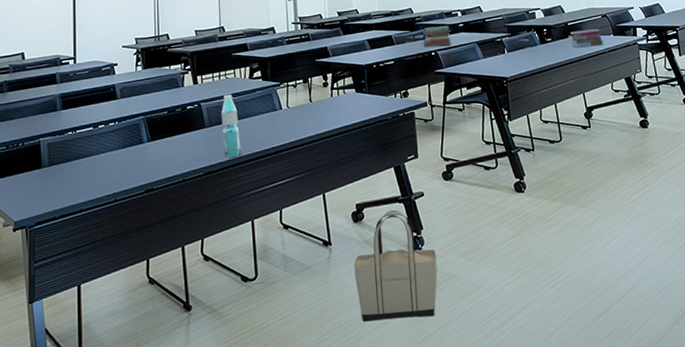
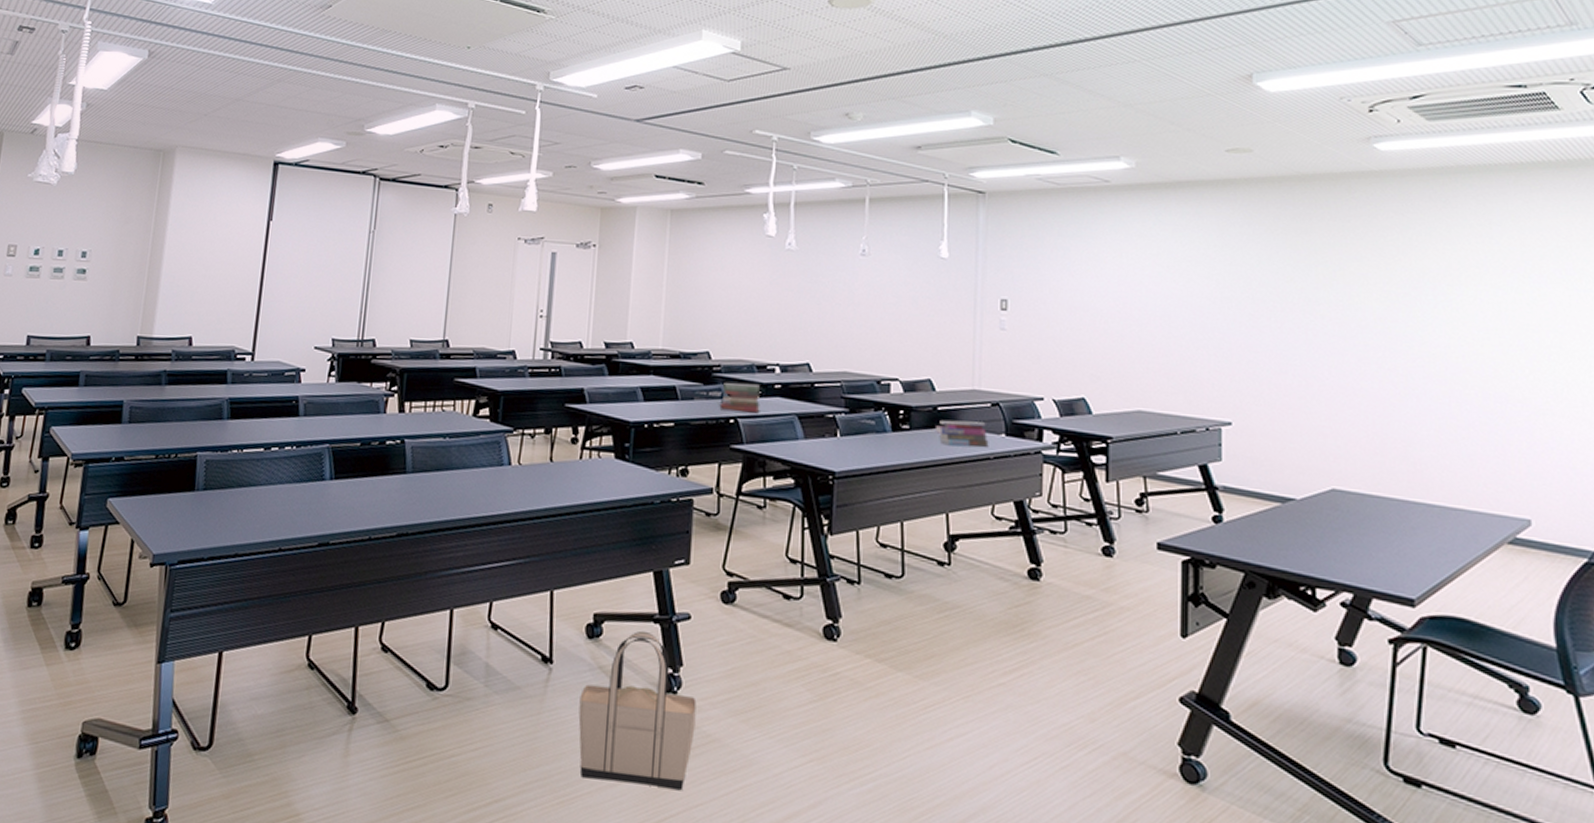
water bottle: present [221,94,243,158] -> none [425,433,452,520]

